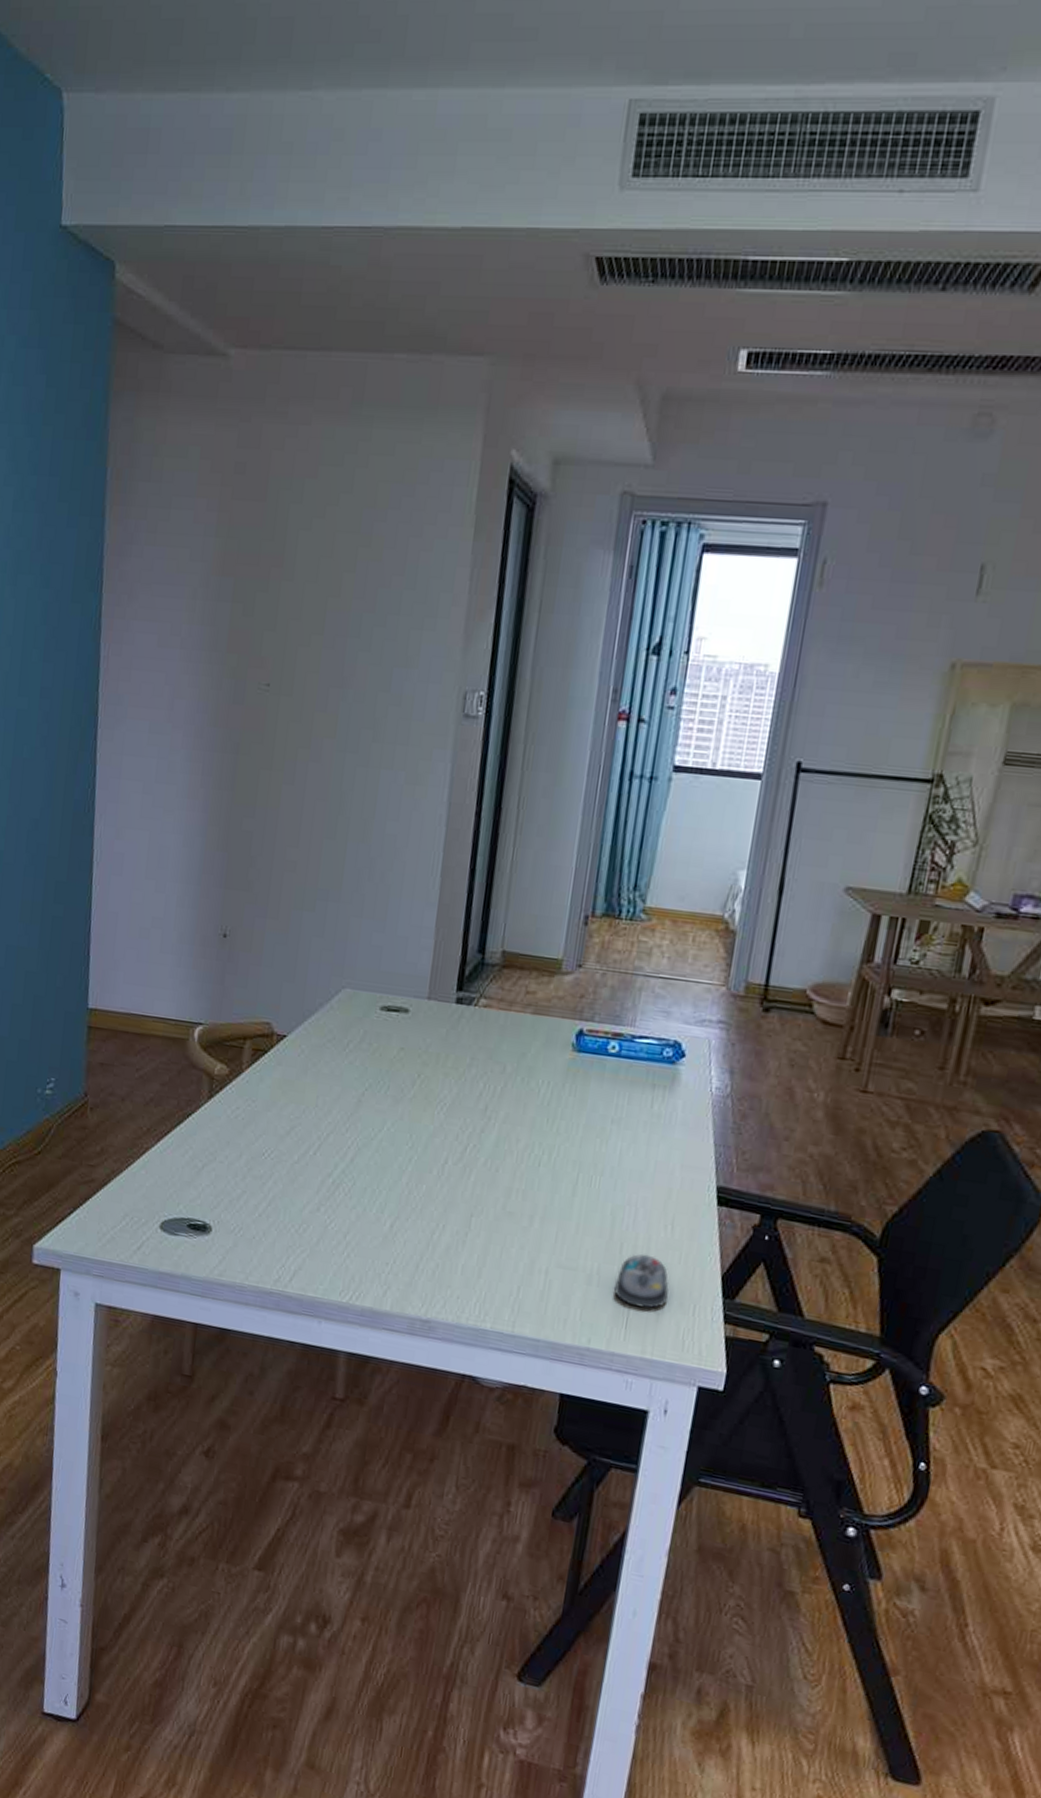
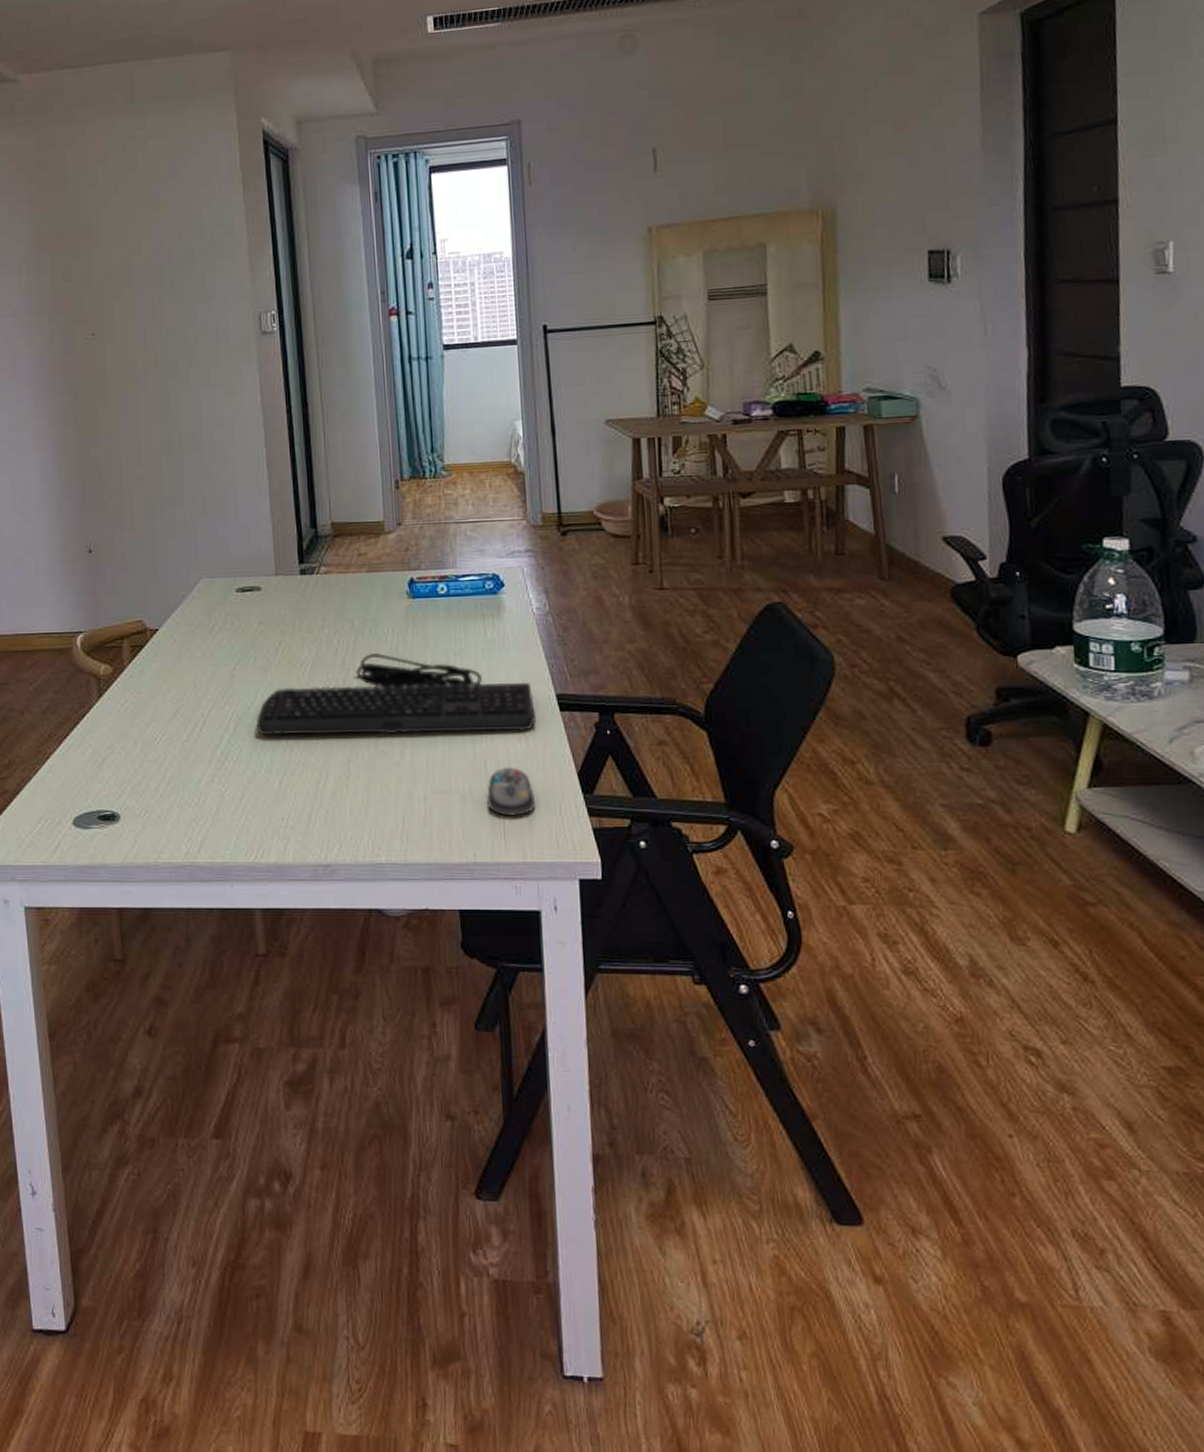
keyboard: none [376,1104,692,1221] -> present [256,653,536,736]

